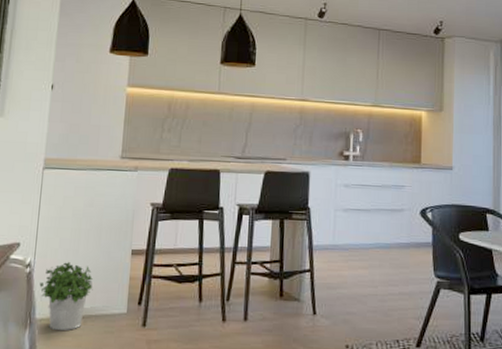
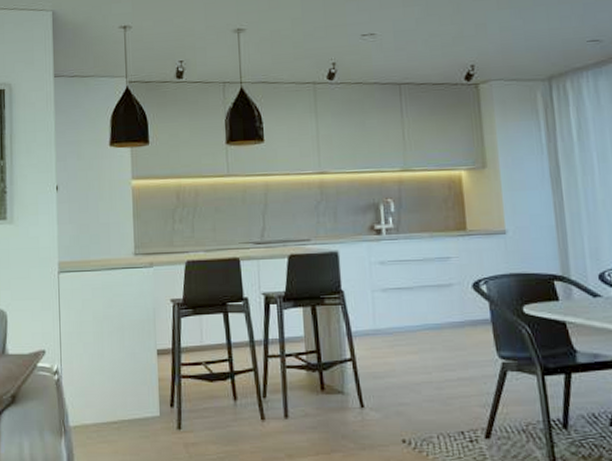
potted plant: present [39,261,93,330] -> none [69,366,123,437]

